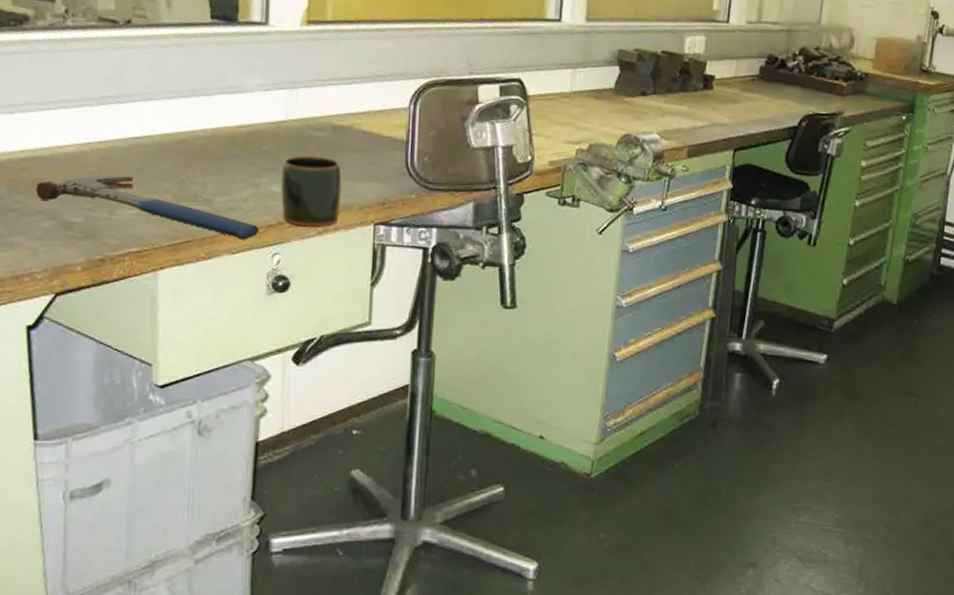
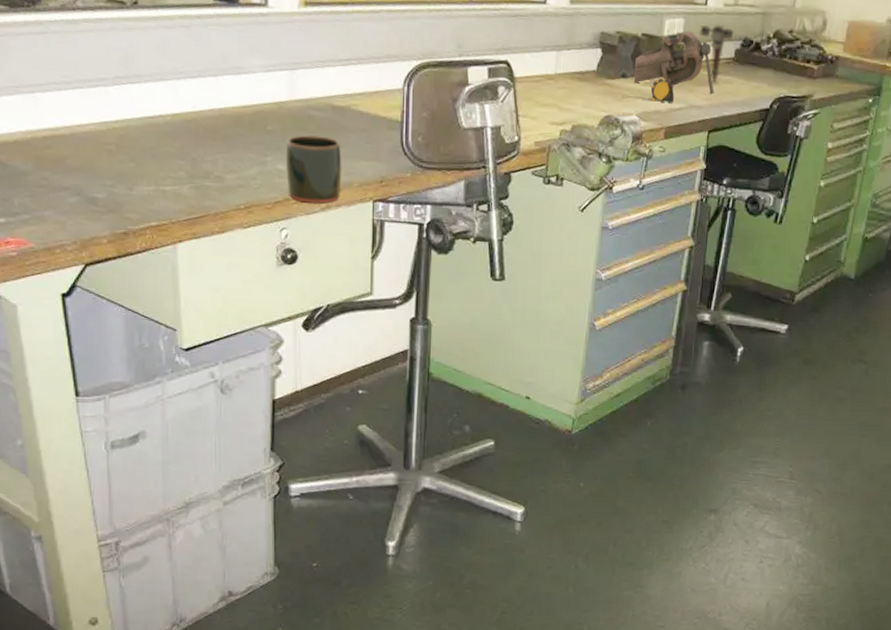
hammer: present [36,175,259,239] -> none [60,153,268,215]
tape measure: none [641,95,697,121] -> present [621,77,675,103]
bench vise: none [653,48,739,112] -> present [633,31,714,95]
clamp: none [721,41,758,100] -> present [699,24,734,82]

